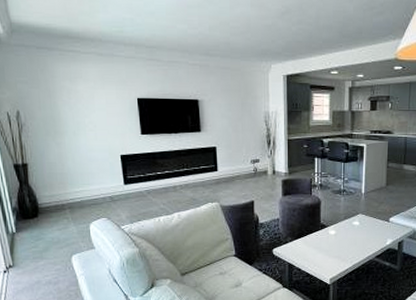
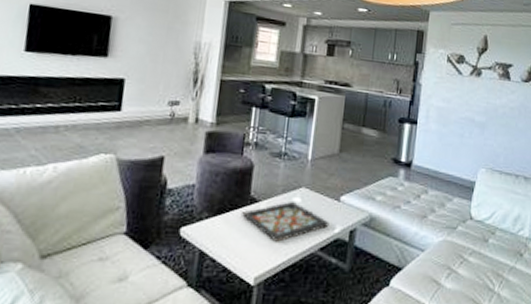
decorative tray: none [315,224,382,254] -> present [240,201,329,242]

